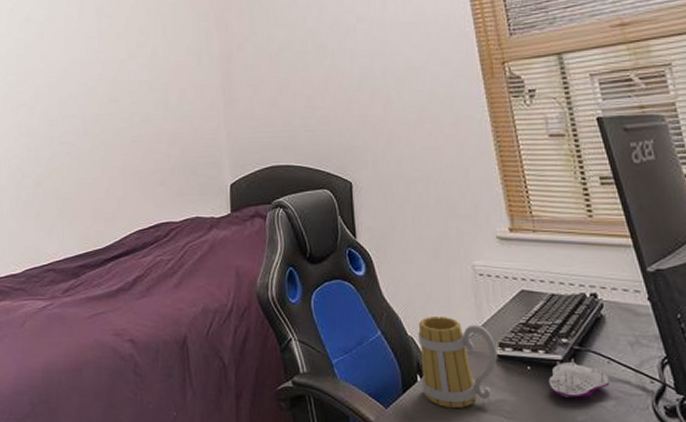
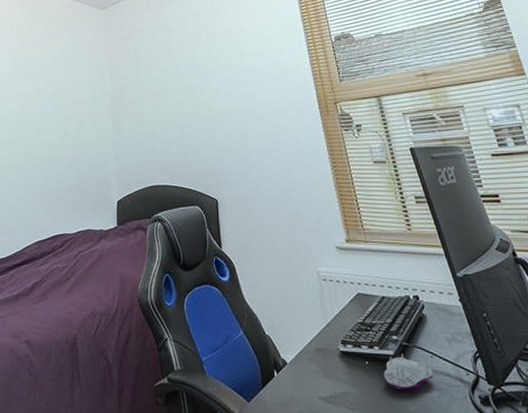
mug: present [418,317,498,409] -> none [274,317,341,402]

